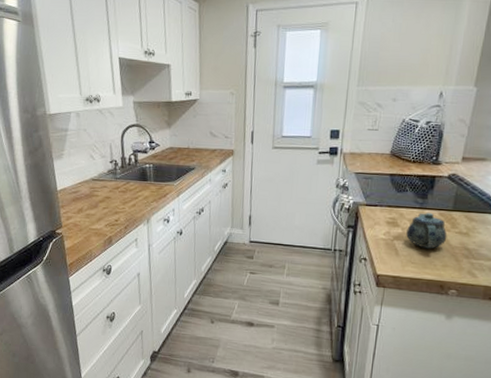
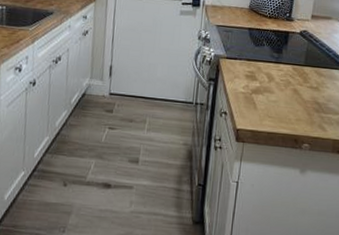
teapot: present [406,212,447,249] -> none [263,66,300,103]

